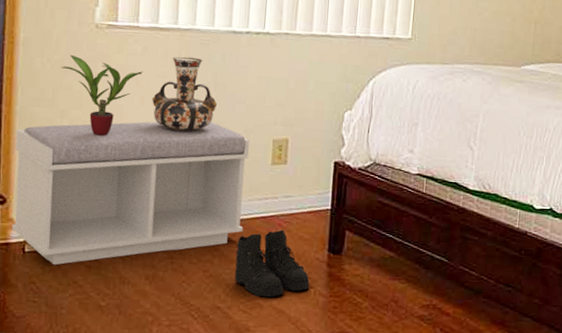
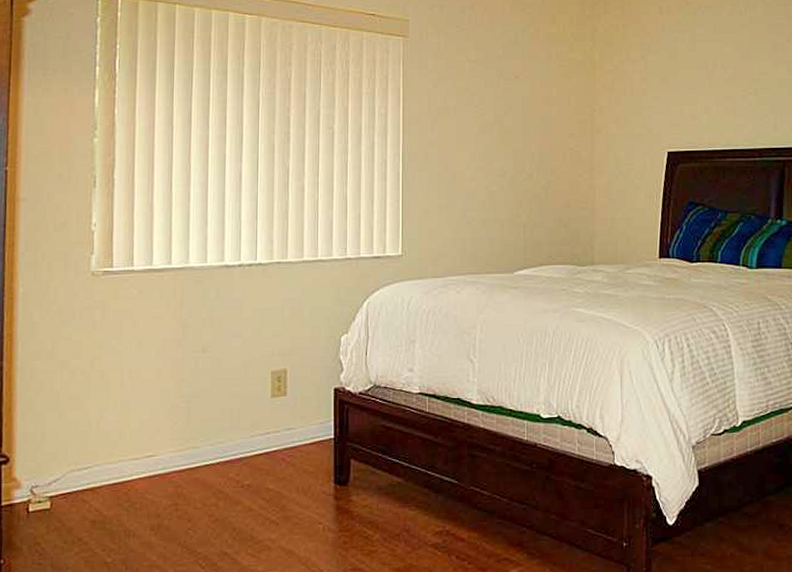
bench: present [11,121,250,266] -> none [15,359,249,524]
potted plant: present [60,54,143,136] -> none [59,304,139,384]
decorative vase: present [152,56,217,132] -> none [150,295,213,372]
boots: present [235,229,310,298] -> none [240,464,318,538]

